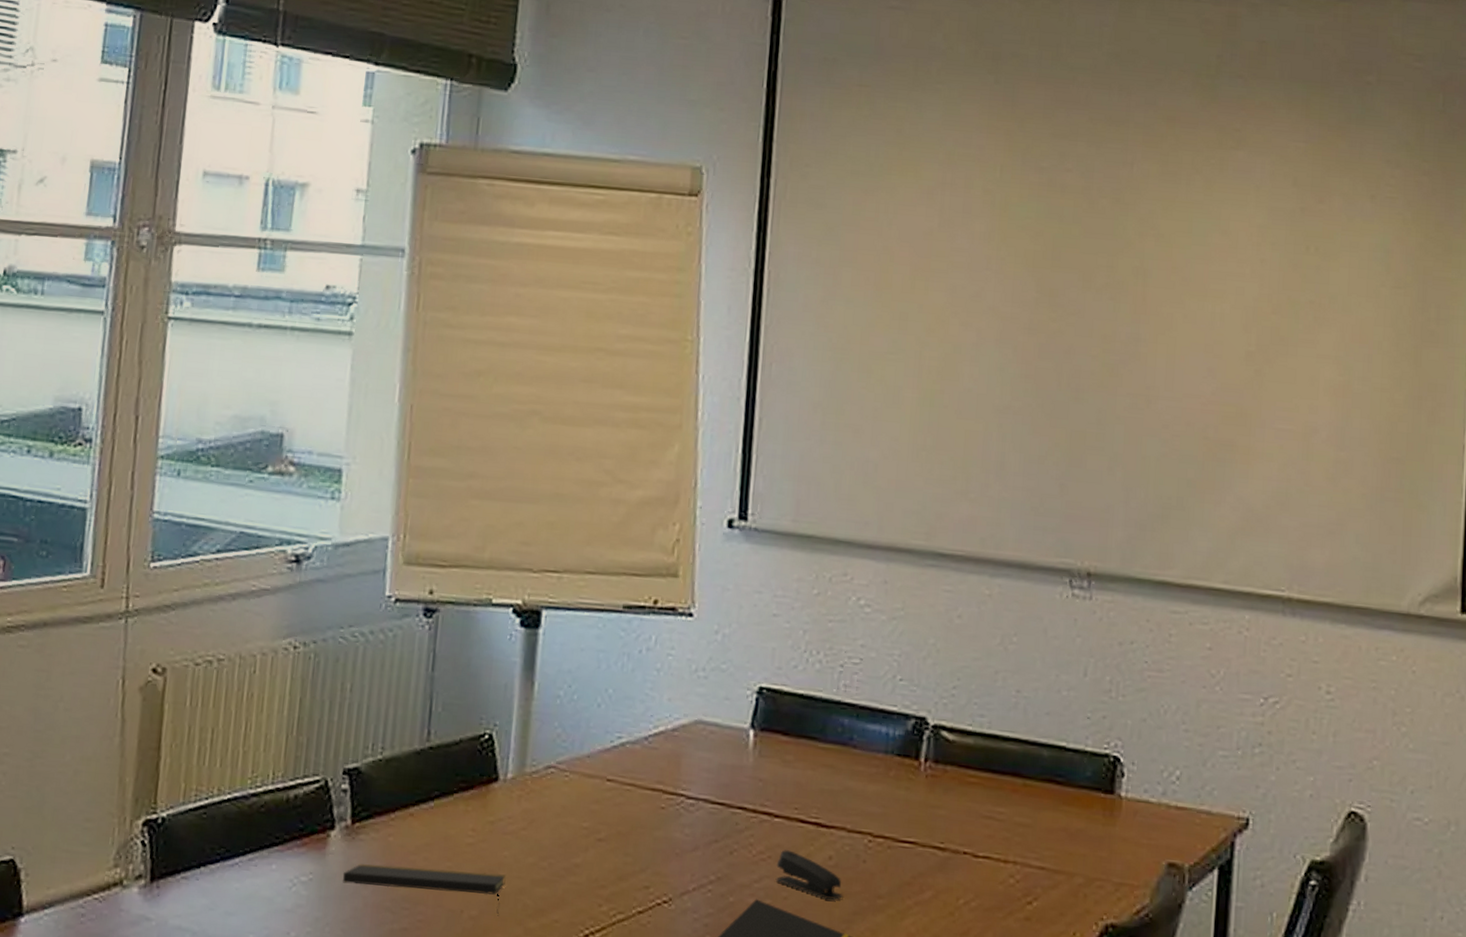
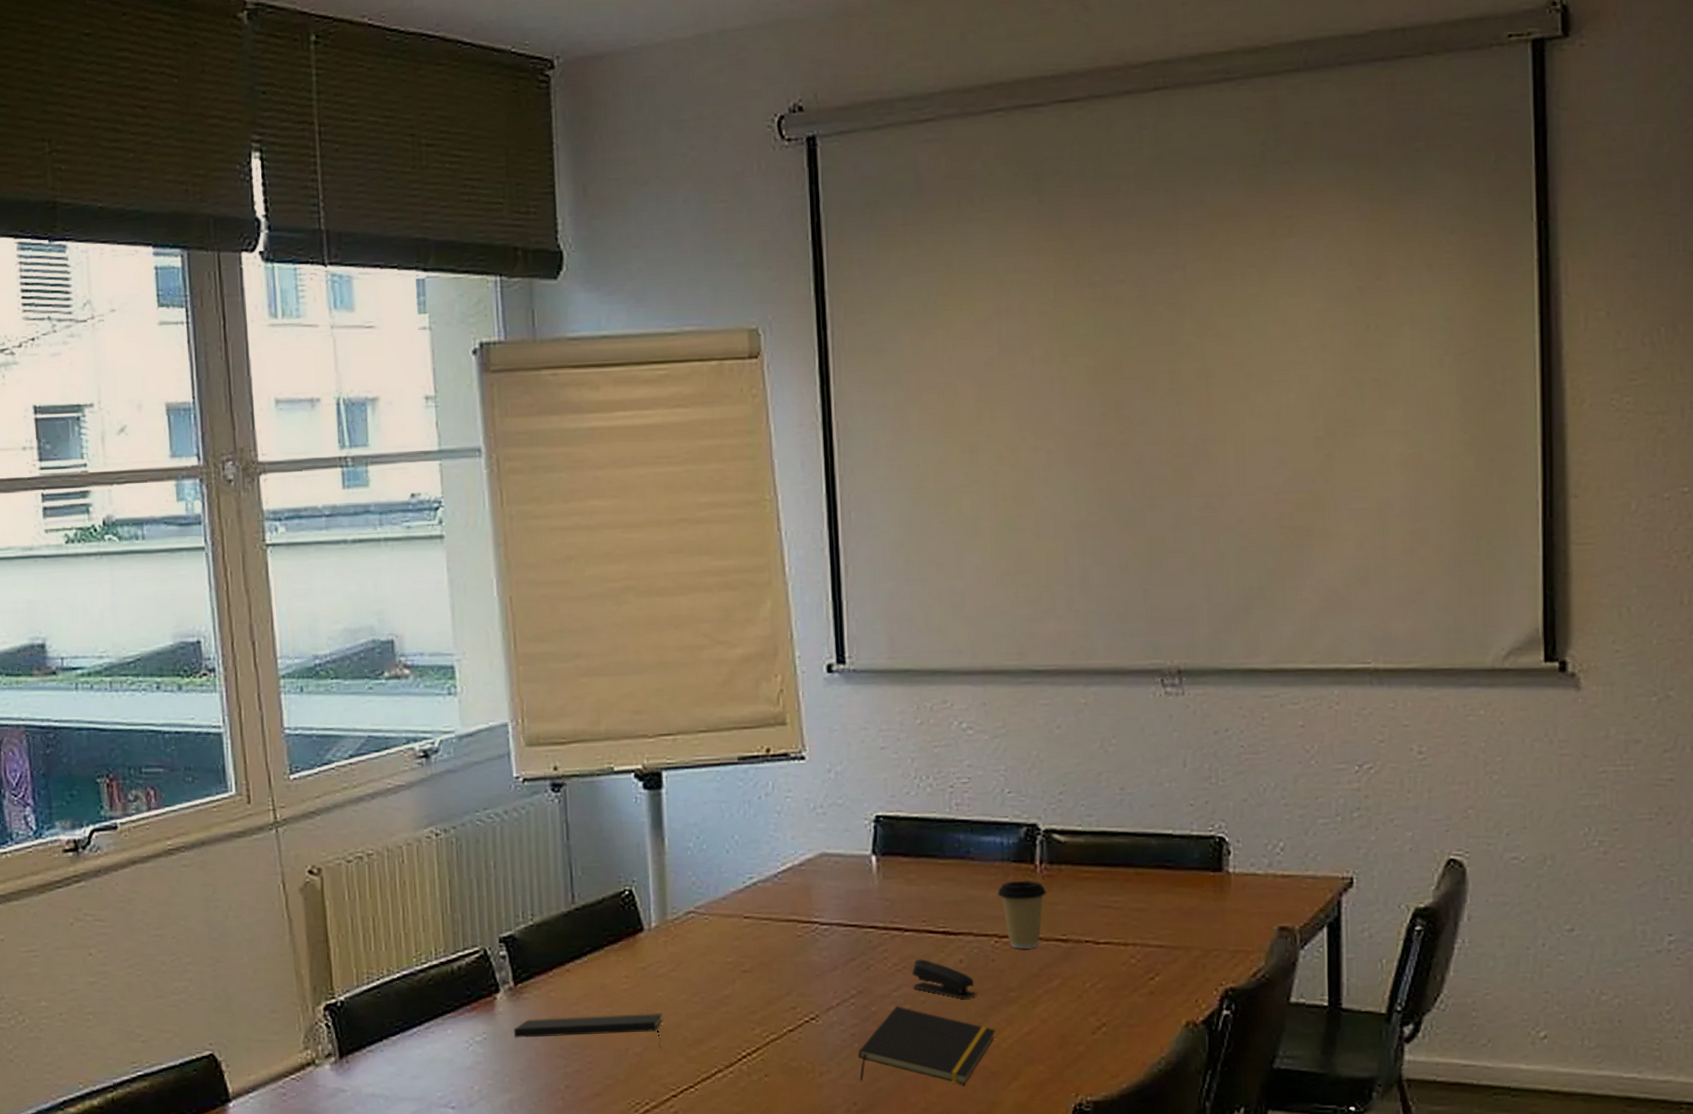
coffee cup: none [877,776,929,853] -> present [997,881,1047,949]

